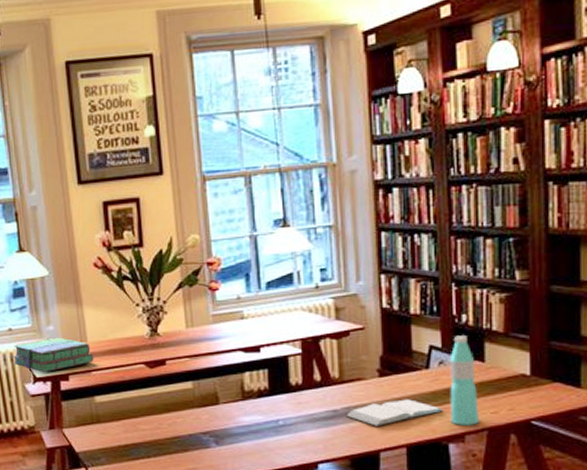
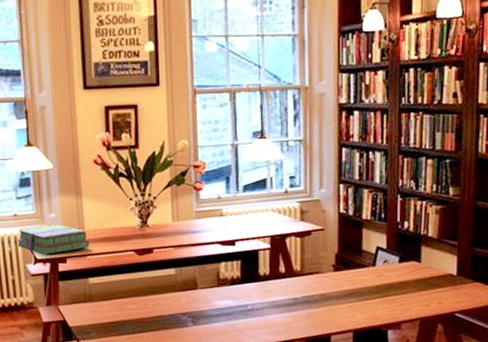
book: present [346,399,444,426] -> none [305,291,385,313]
water bottle: present [450,335,480,425] -> none [390,239,414,315]

